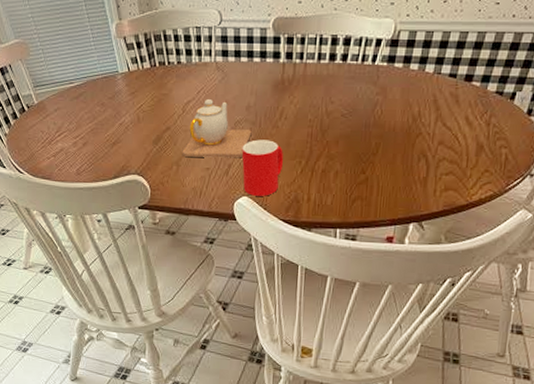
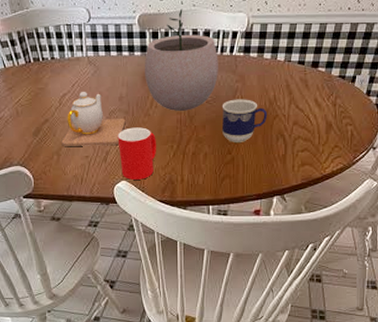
plant pot: none [276,12,359,124] -> present [145,8,218,111]
cup: none [357,113,410,161] -> present [222,99,268,142]

